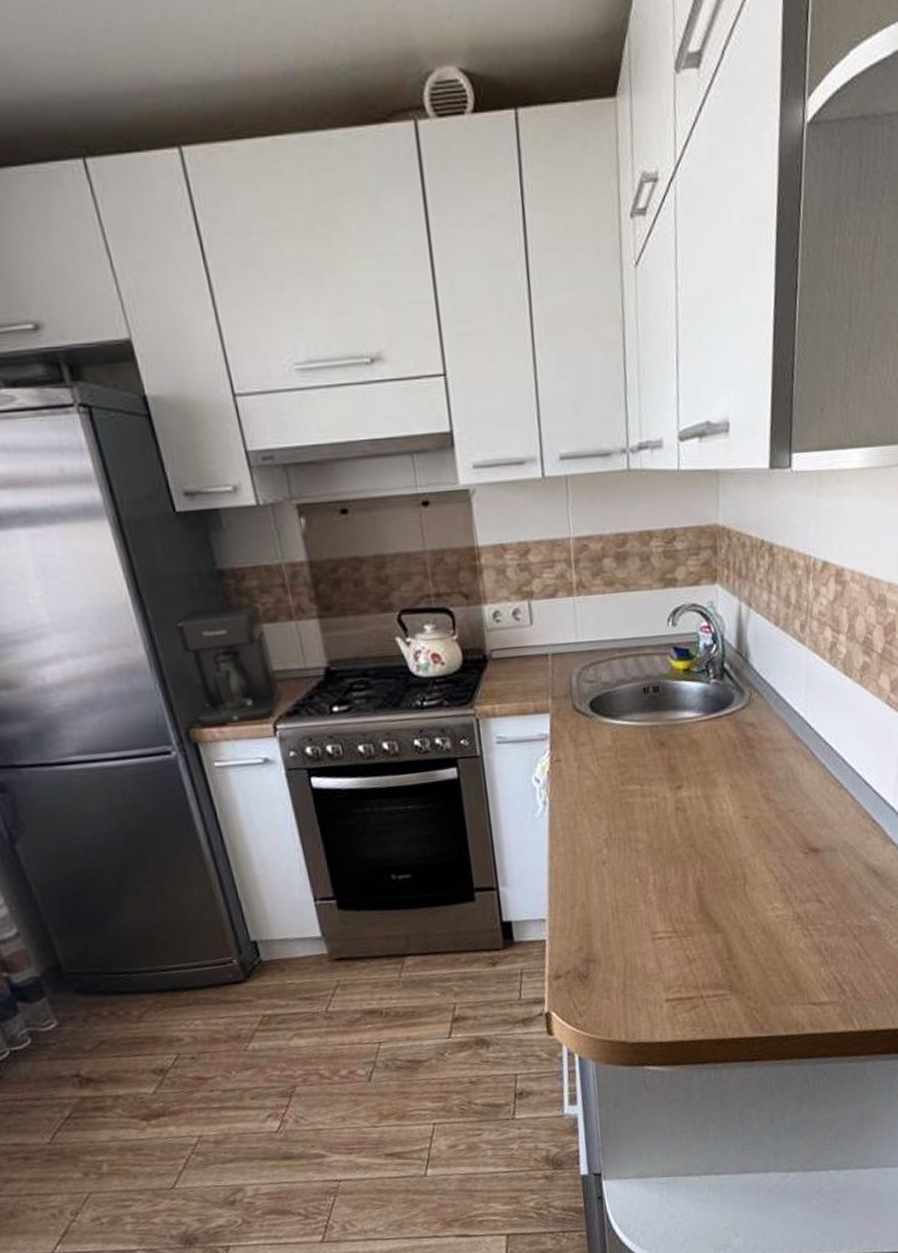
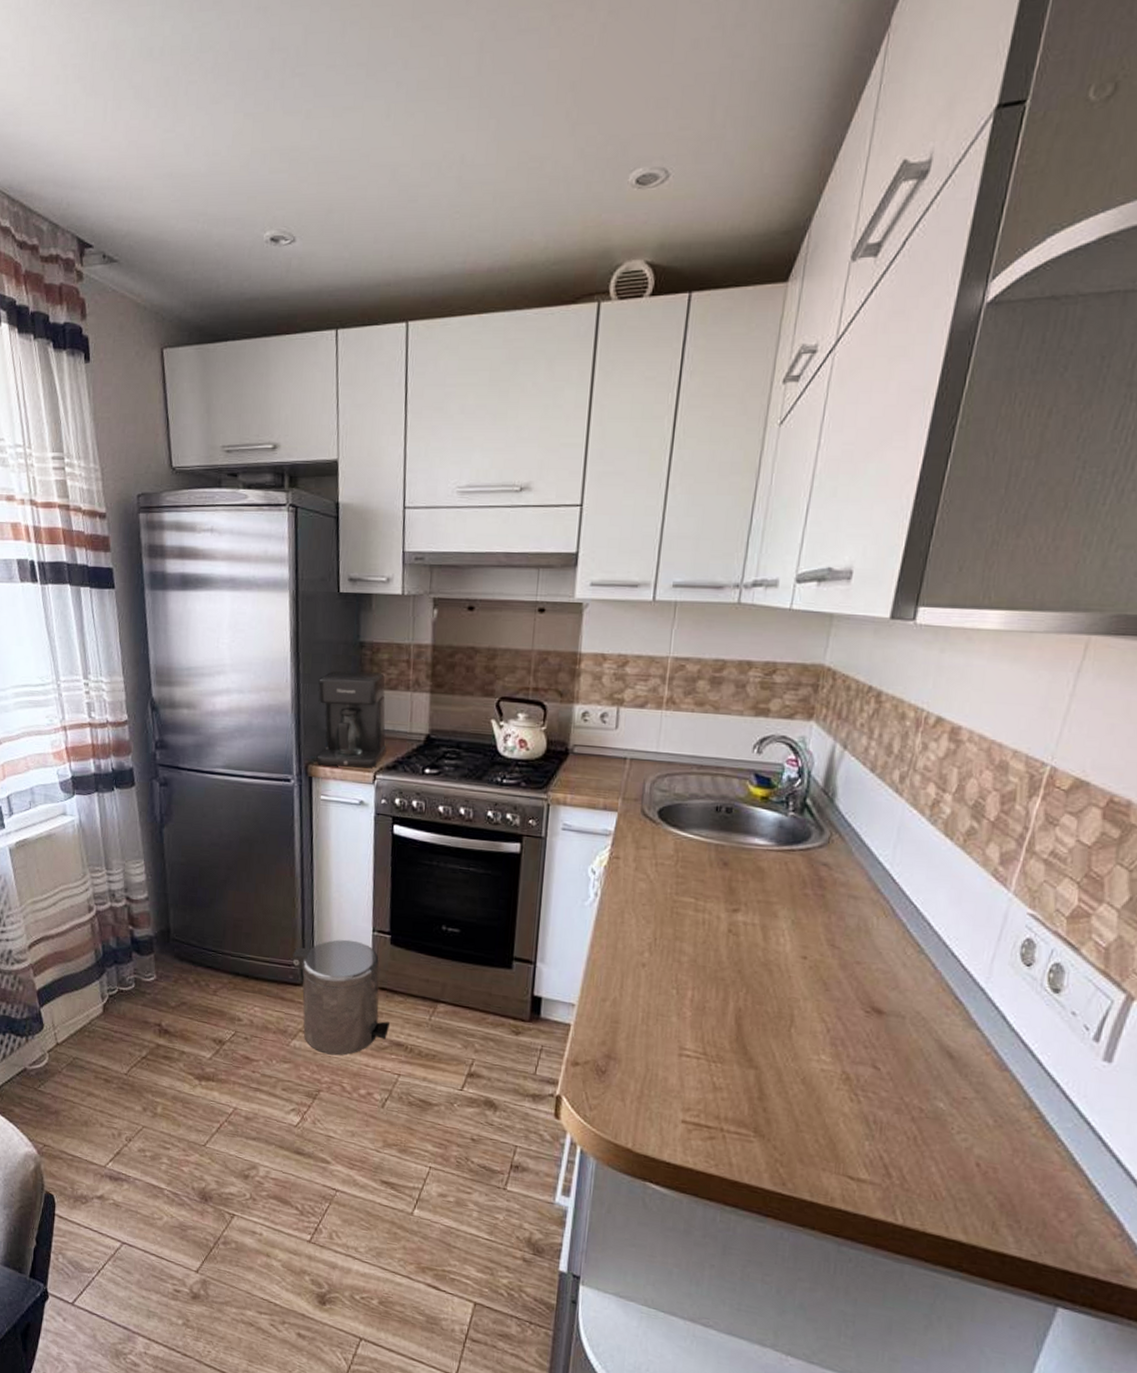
trash can: none [225,916,358,1047] -> present [292,939,389,1056]

